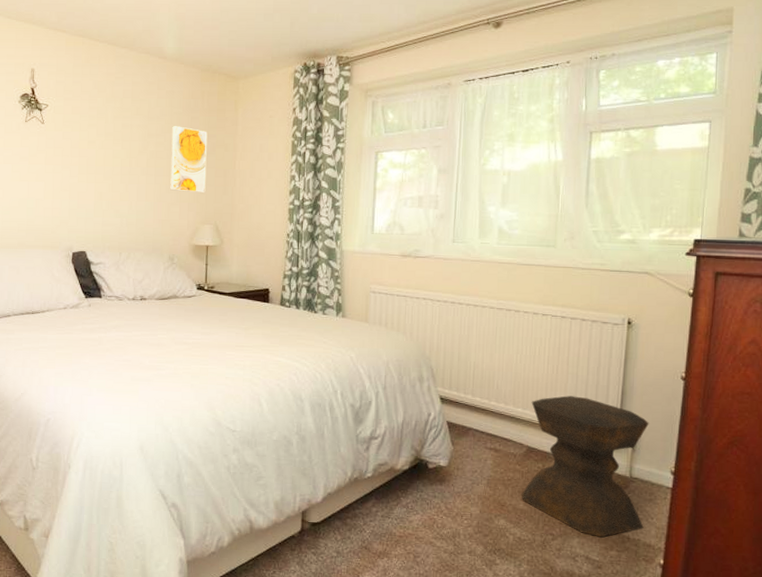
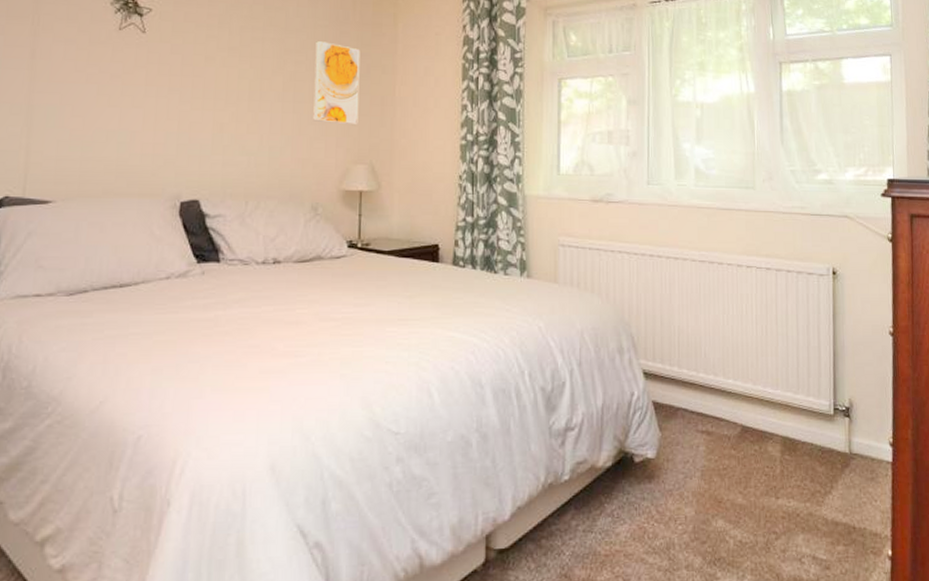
stool: present [521,396,649,538] -> none [738,361,868,530]

